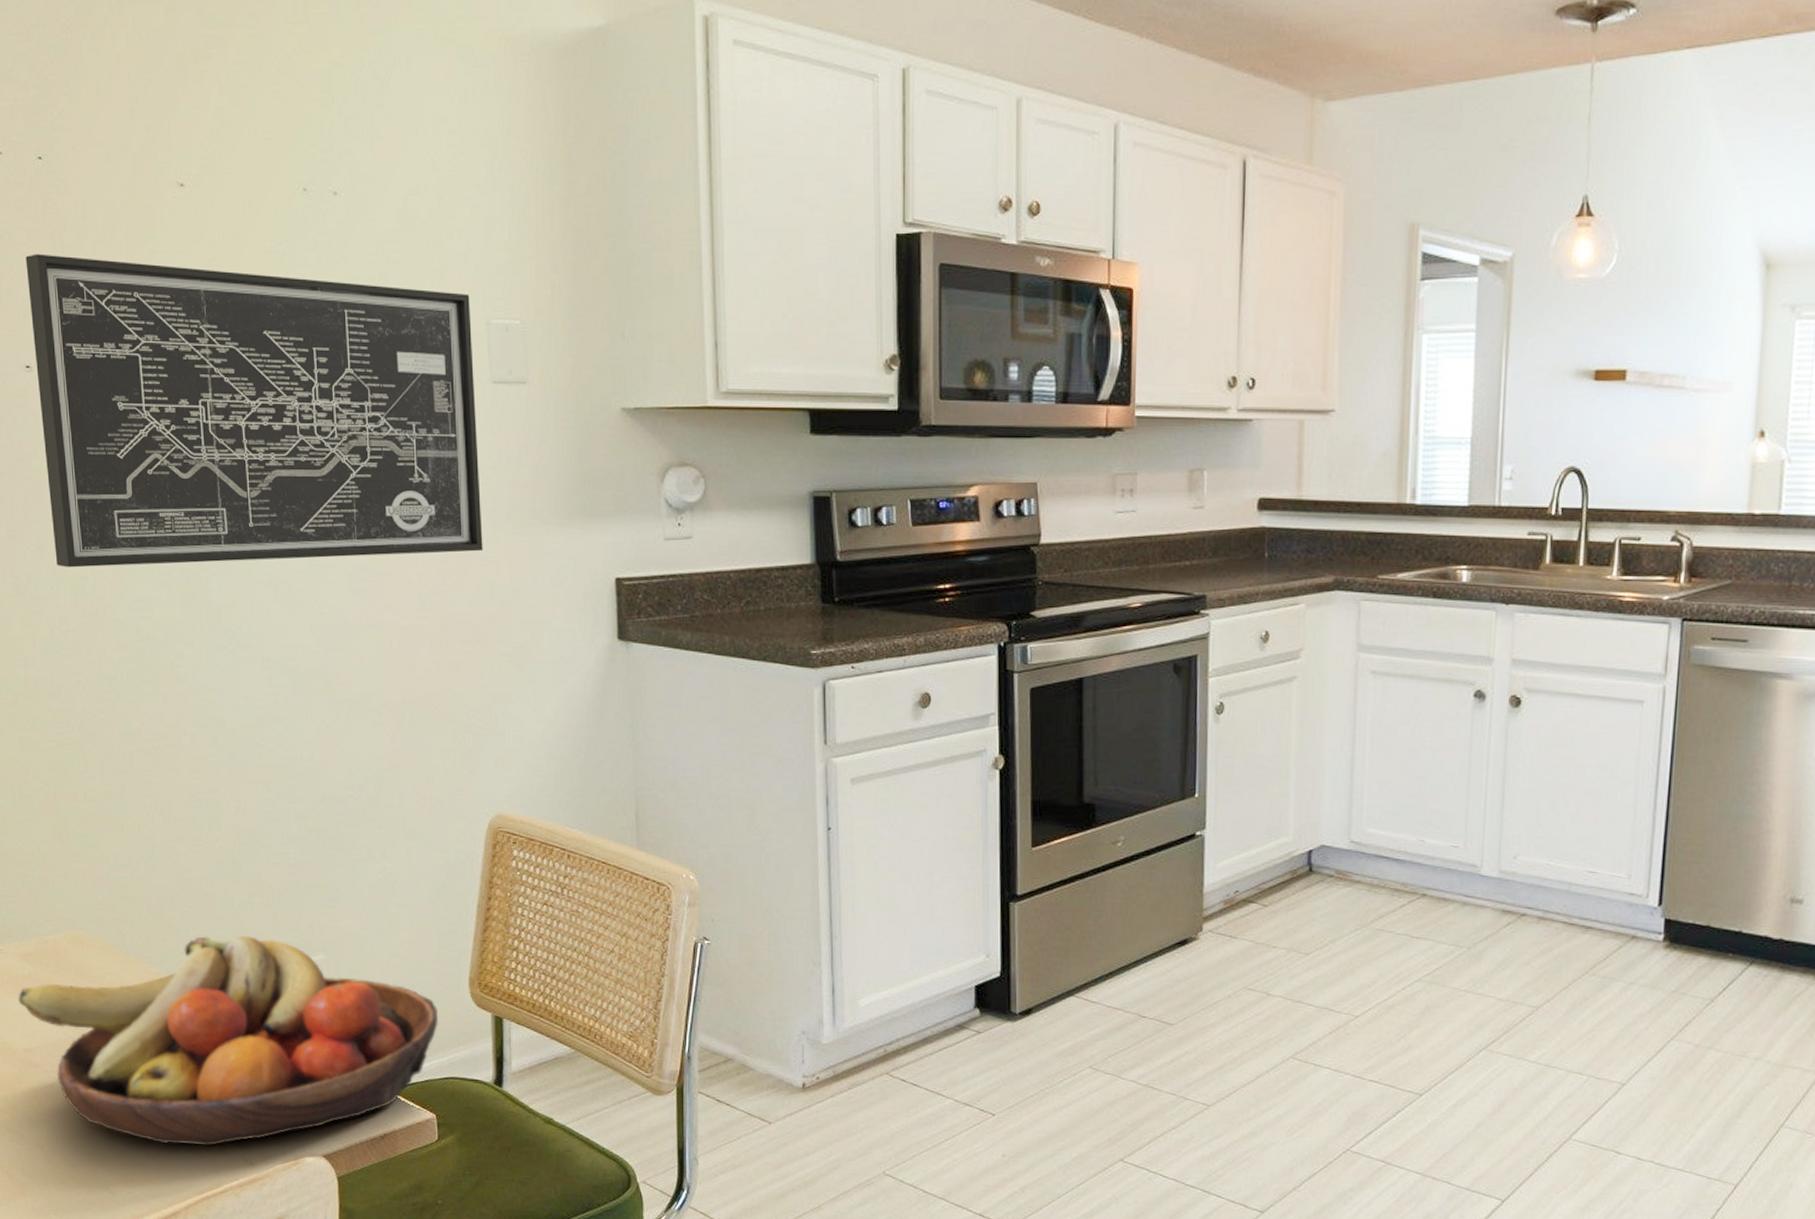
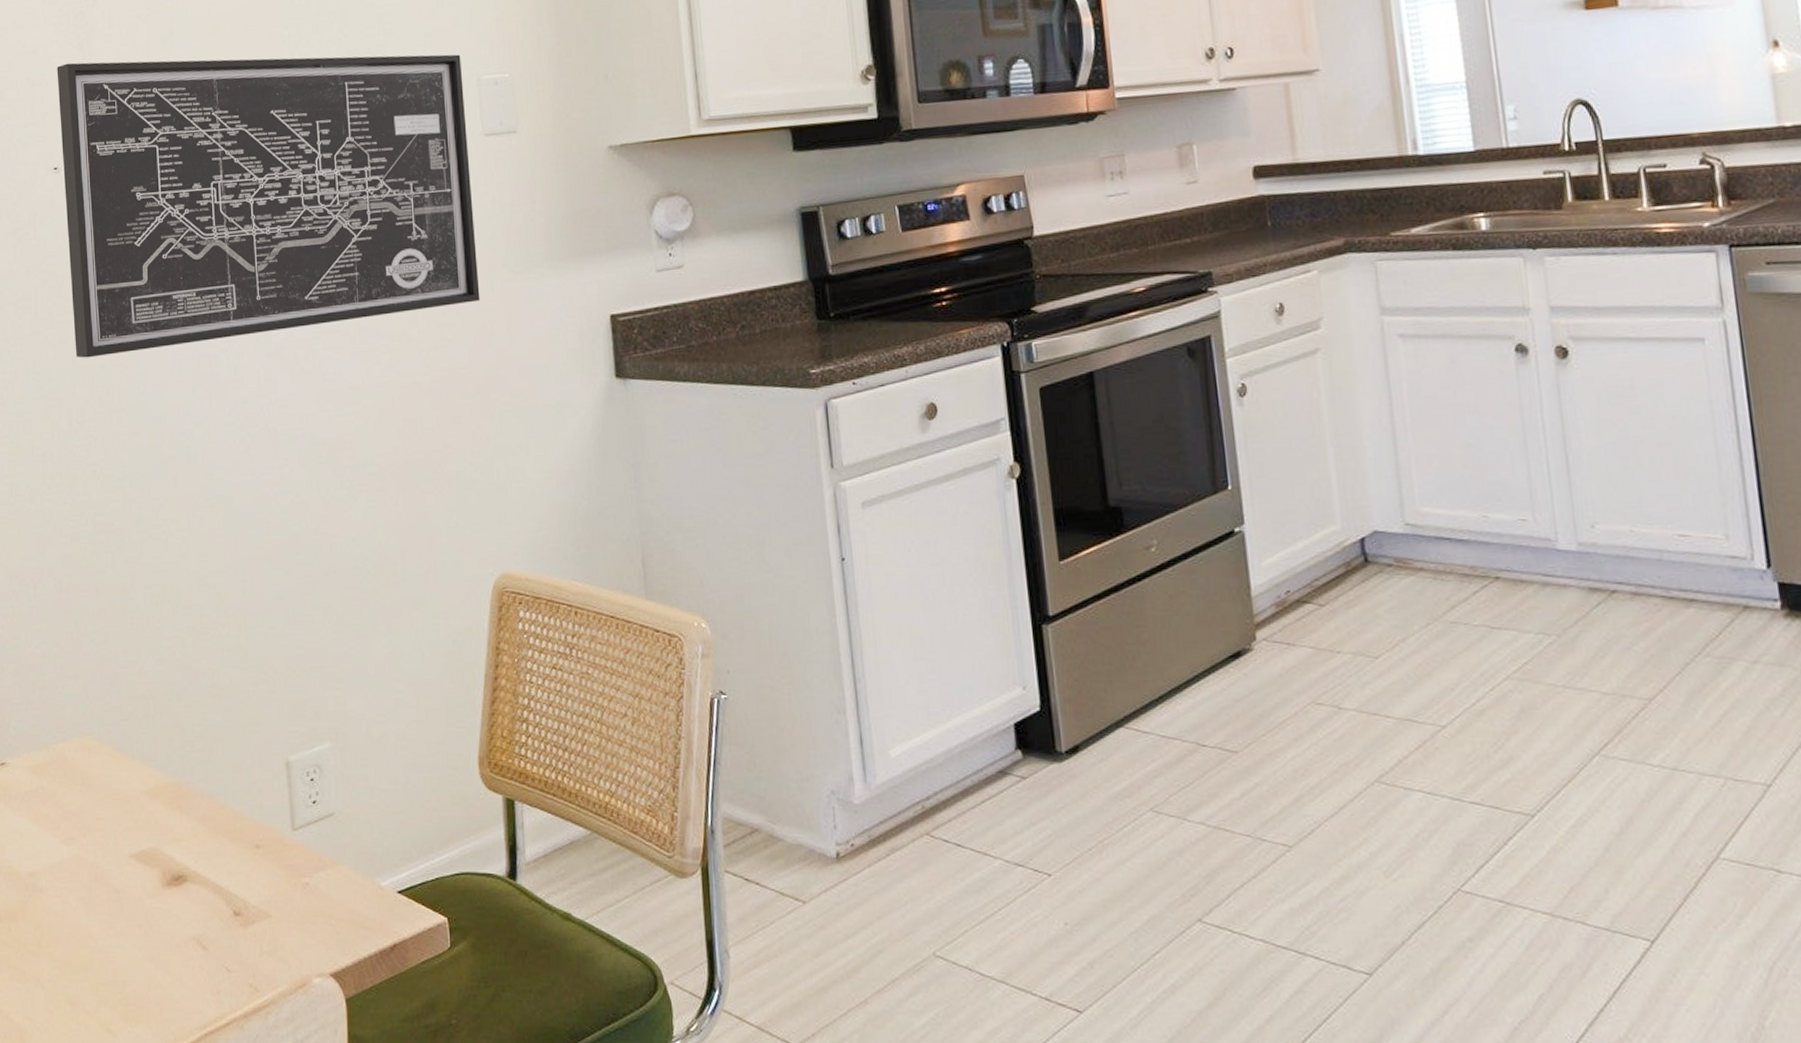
fruit bowl: present [18,936,438,1147] -> none [25,728,448,973]

